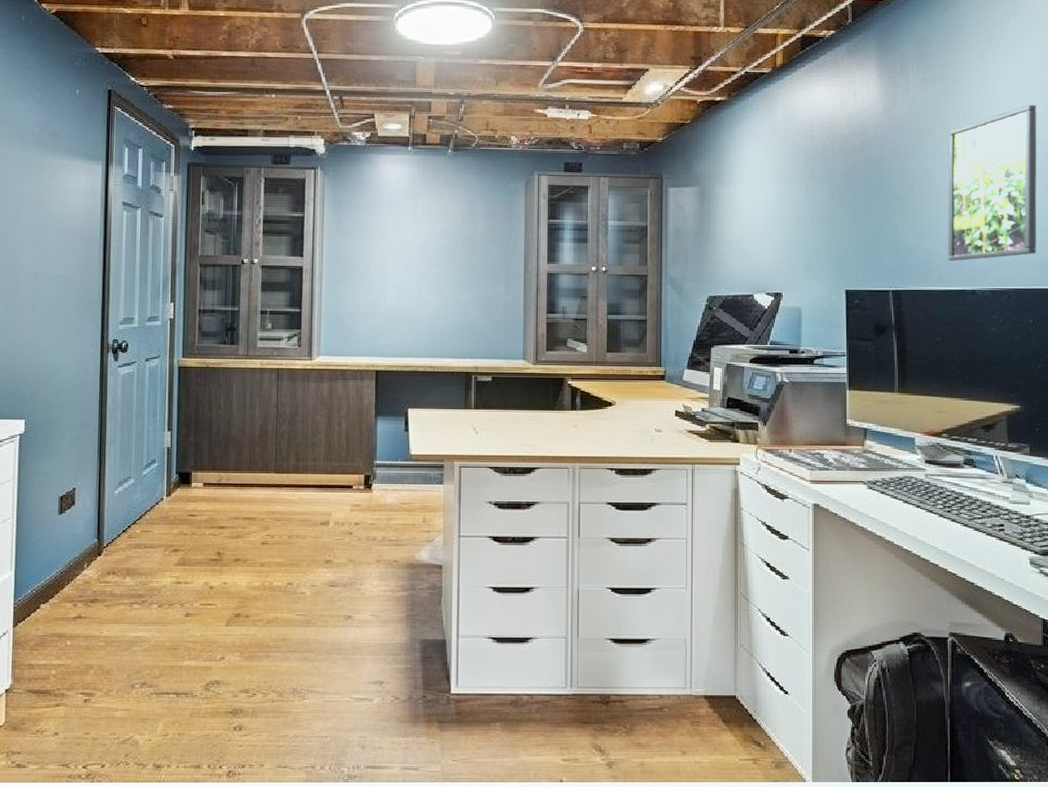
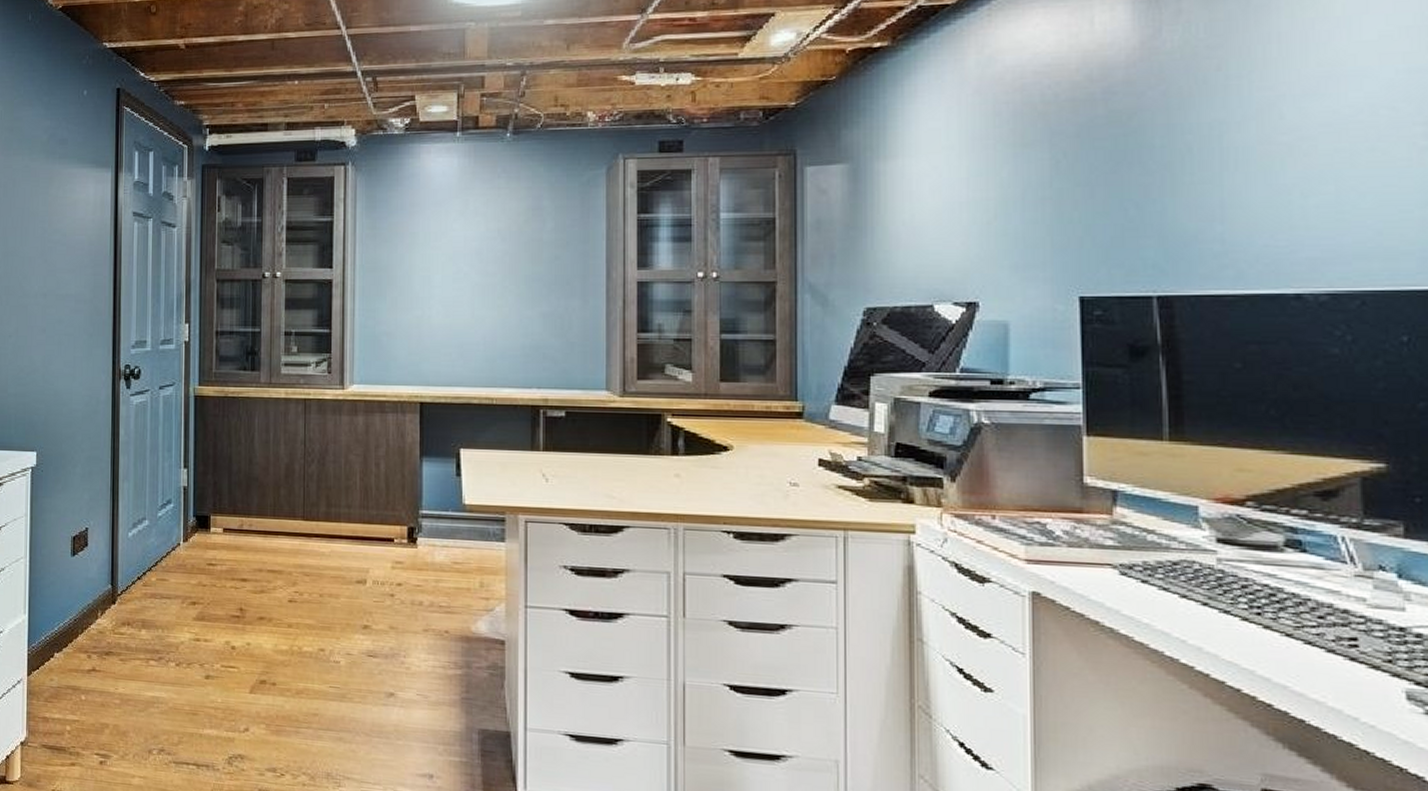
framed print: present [948,104,1037,261] -> none [1251,16,1414,252]

